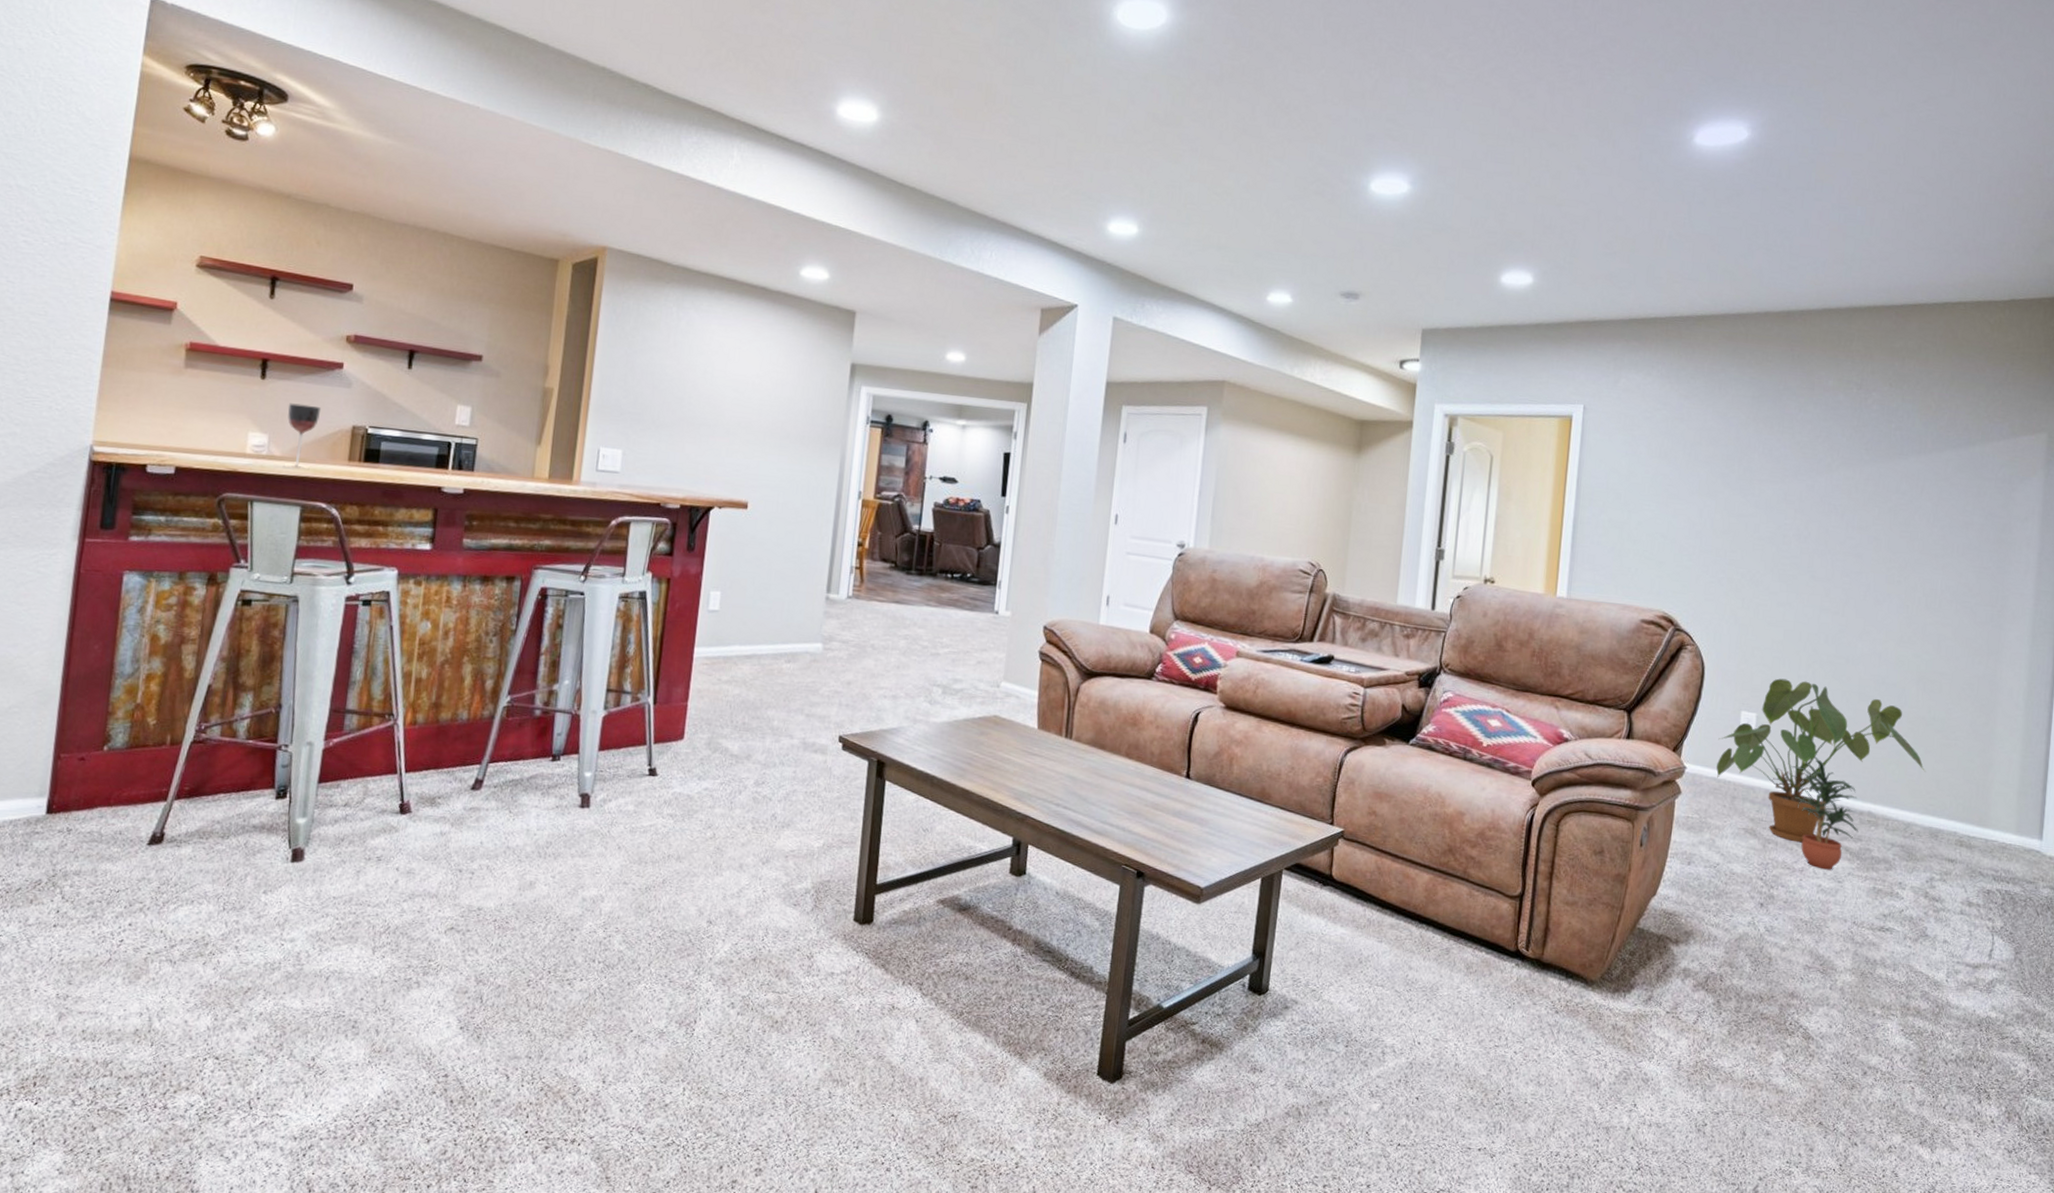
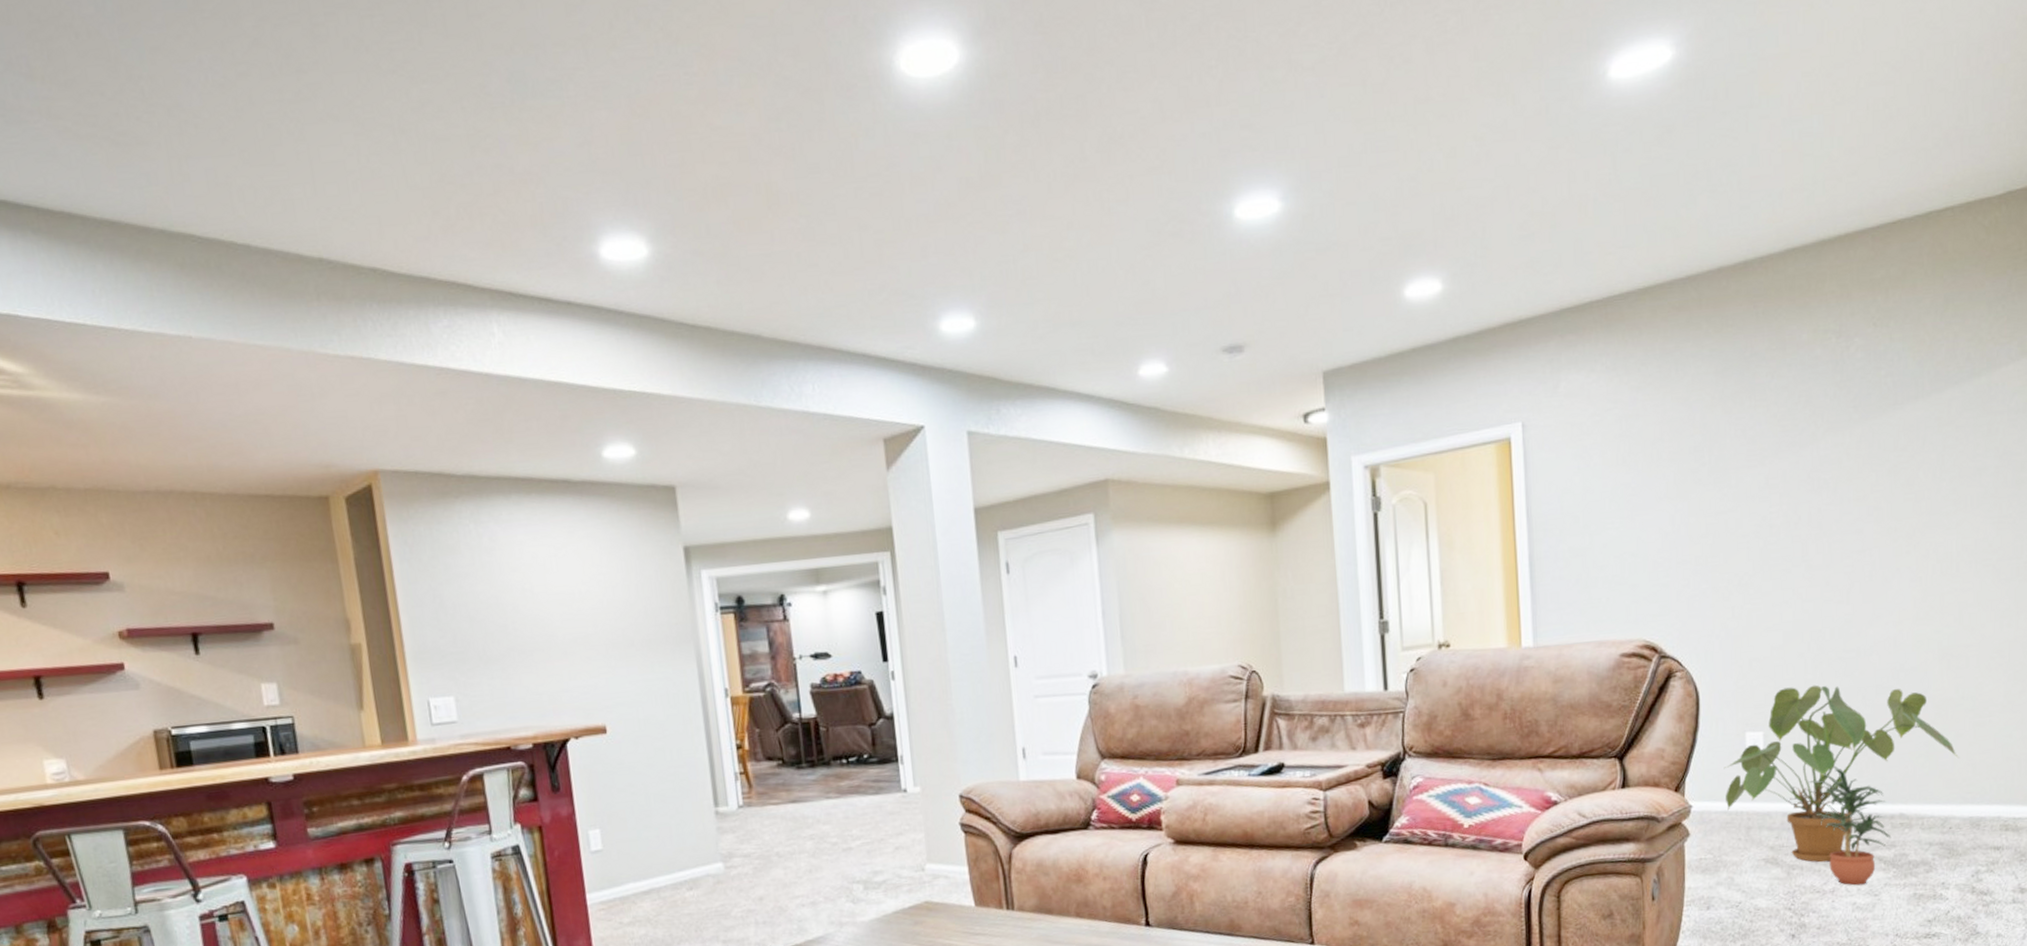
wineglass: present [282,403,322,471] -> none [76,717,121,792]

